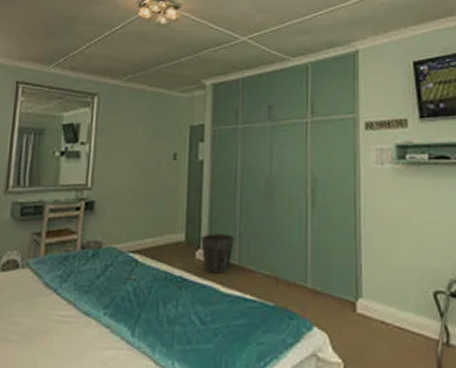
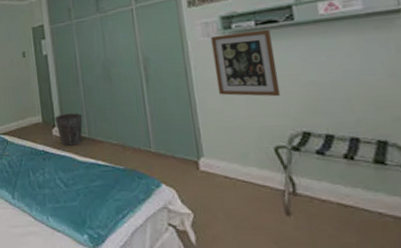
wall art: none [384,164,445,238] -> present [210,29,281,97]

